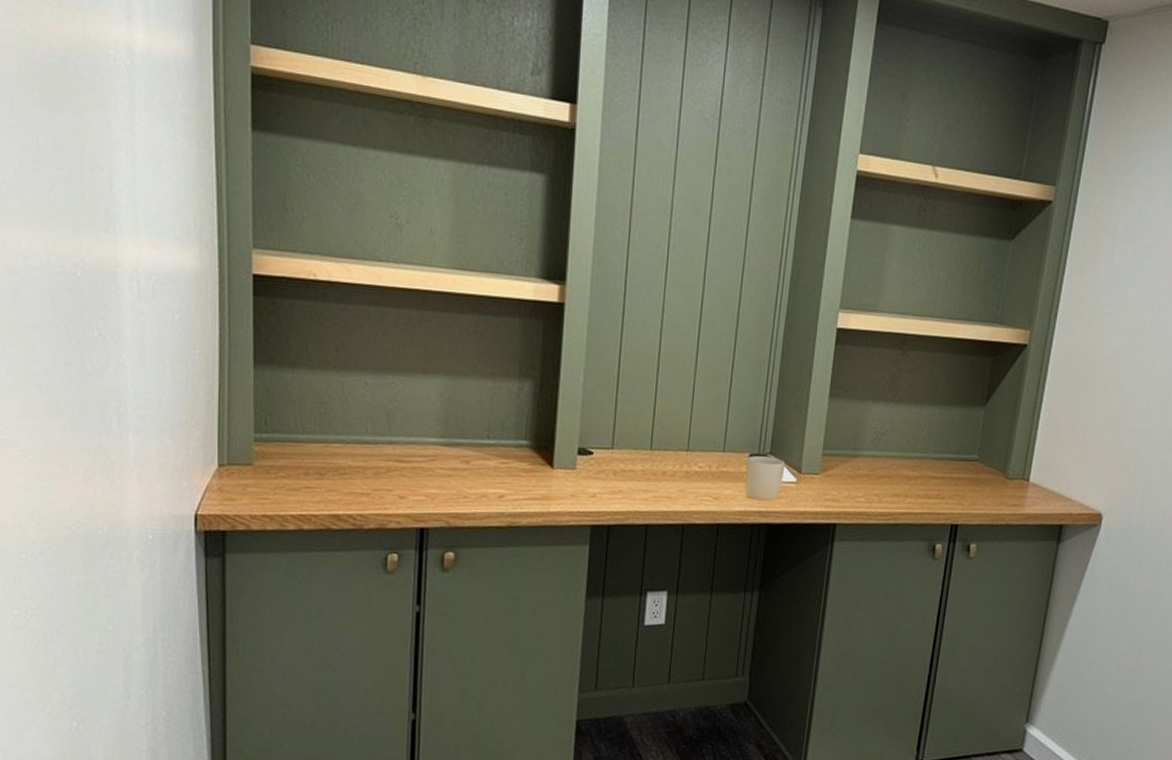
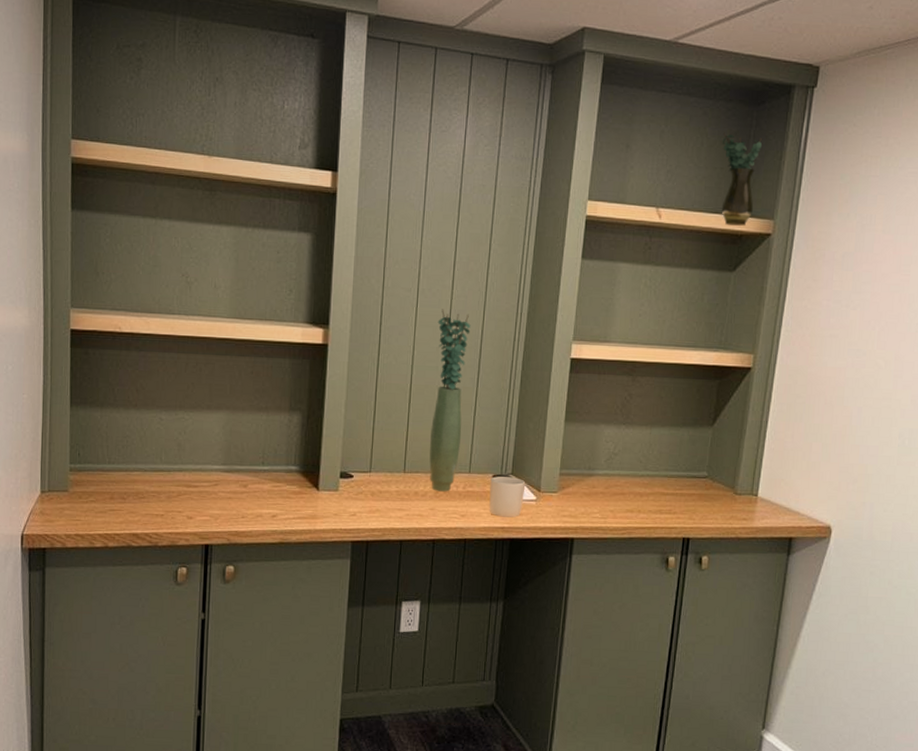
vase: none [679,268,728,472] -> present [429,309,471,492]
vase: none [1001,86,1046,192] -> present [721,132,762,227]

